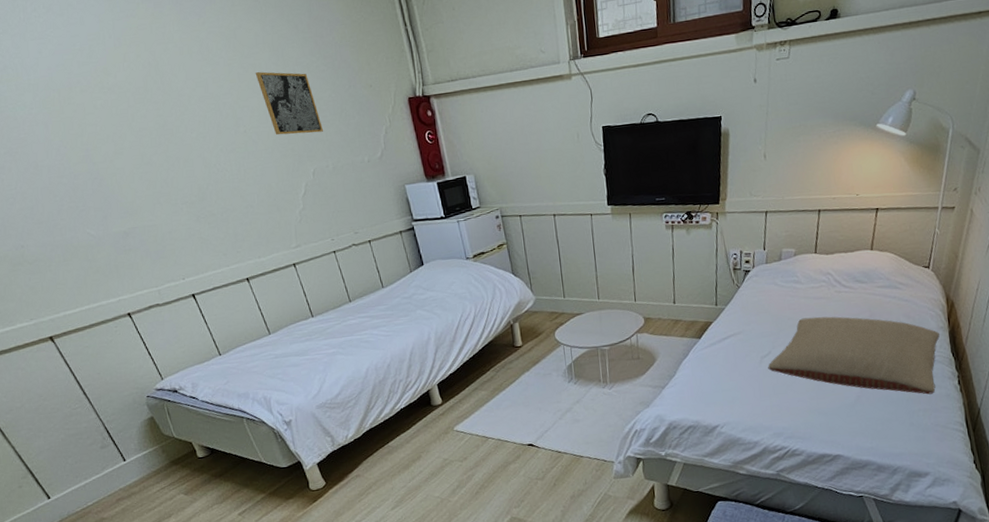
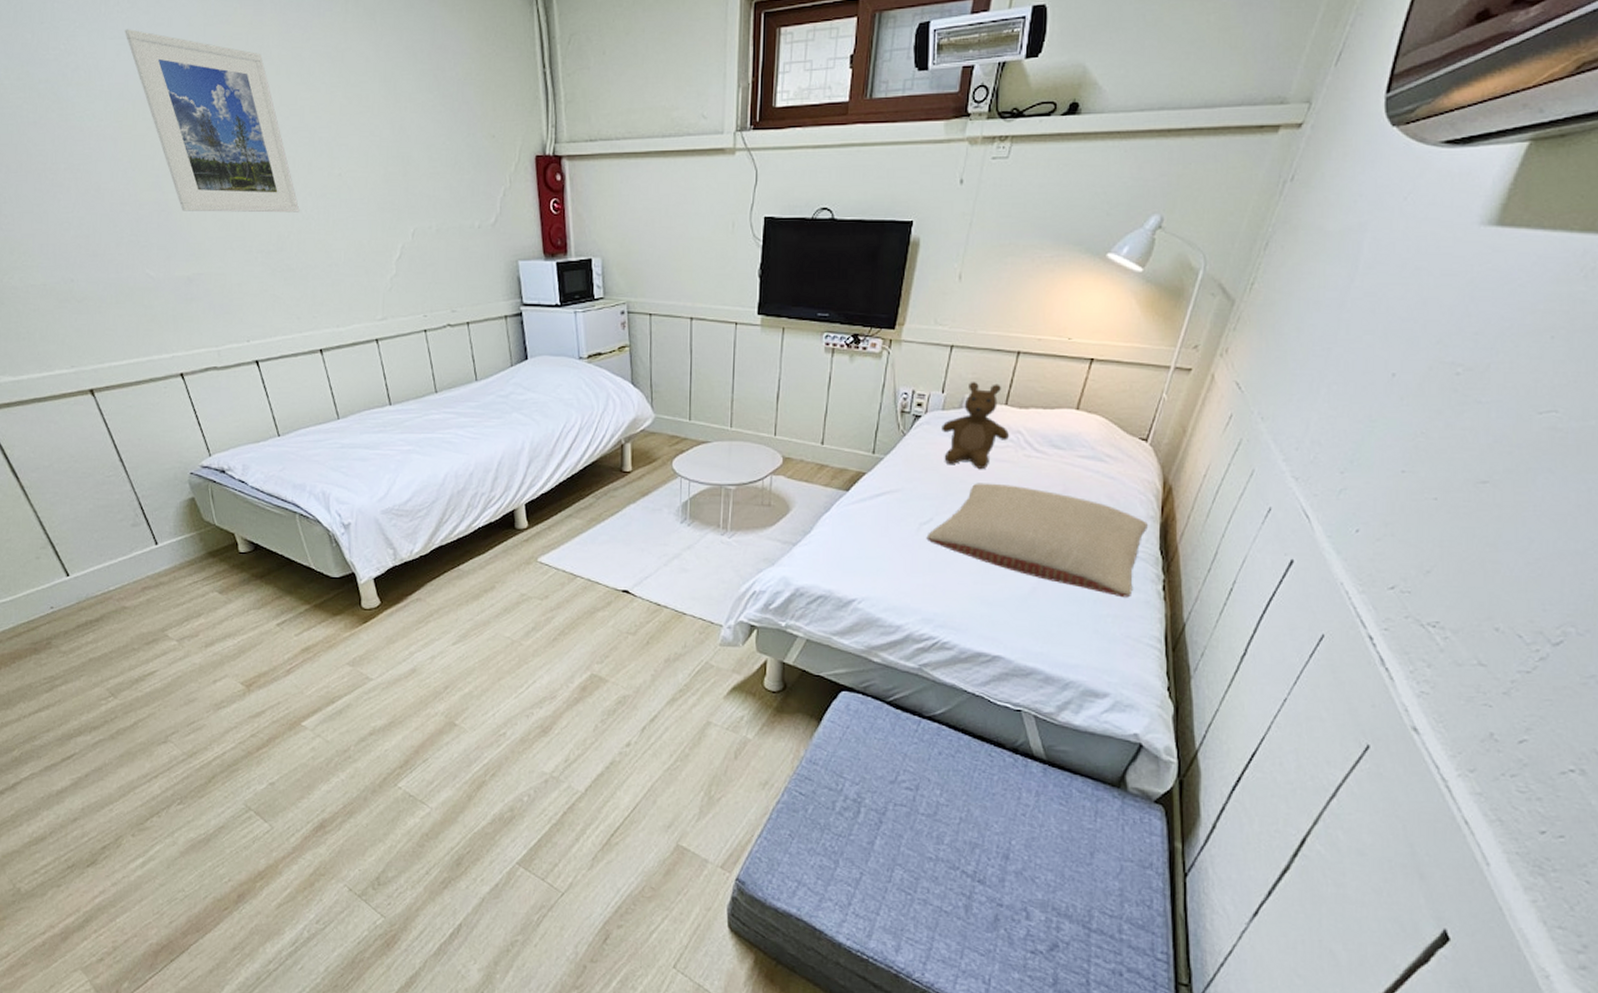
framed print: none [43,30,215,177] -> present [125,29,300,213]
wall art: present [255,72,323,135] -> none [360,105,431,186]
teddy bear: none [767,237,822,308] -> present [941,382,1010,470]

